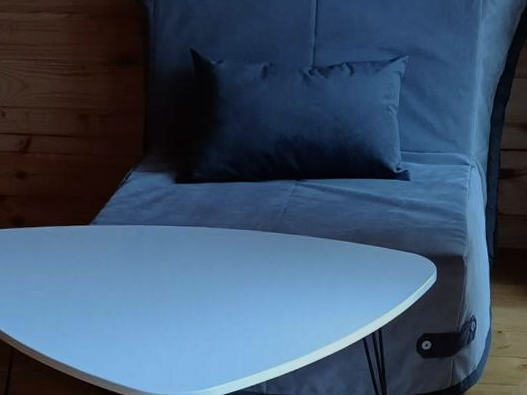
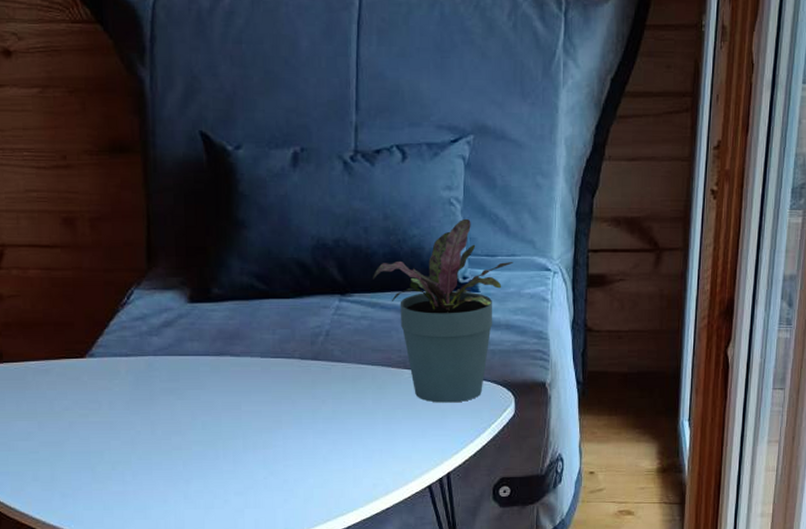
potted plant: none [324,121,438,270] -> present [373,218,513,403]

